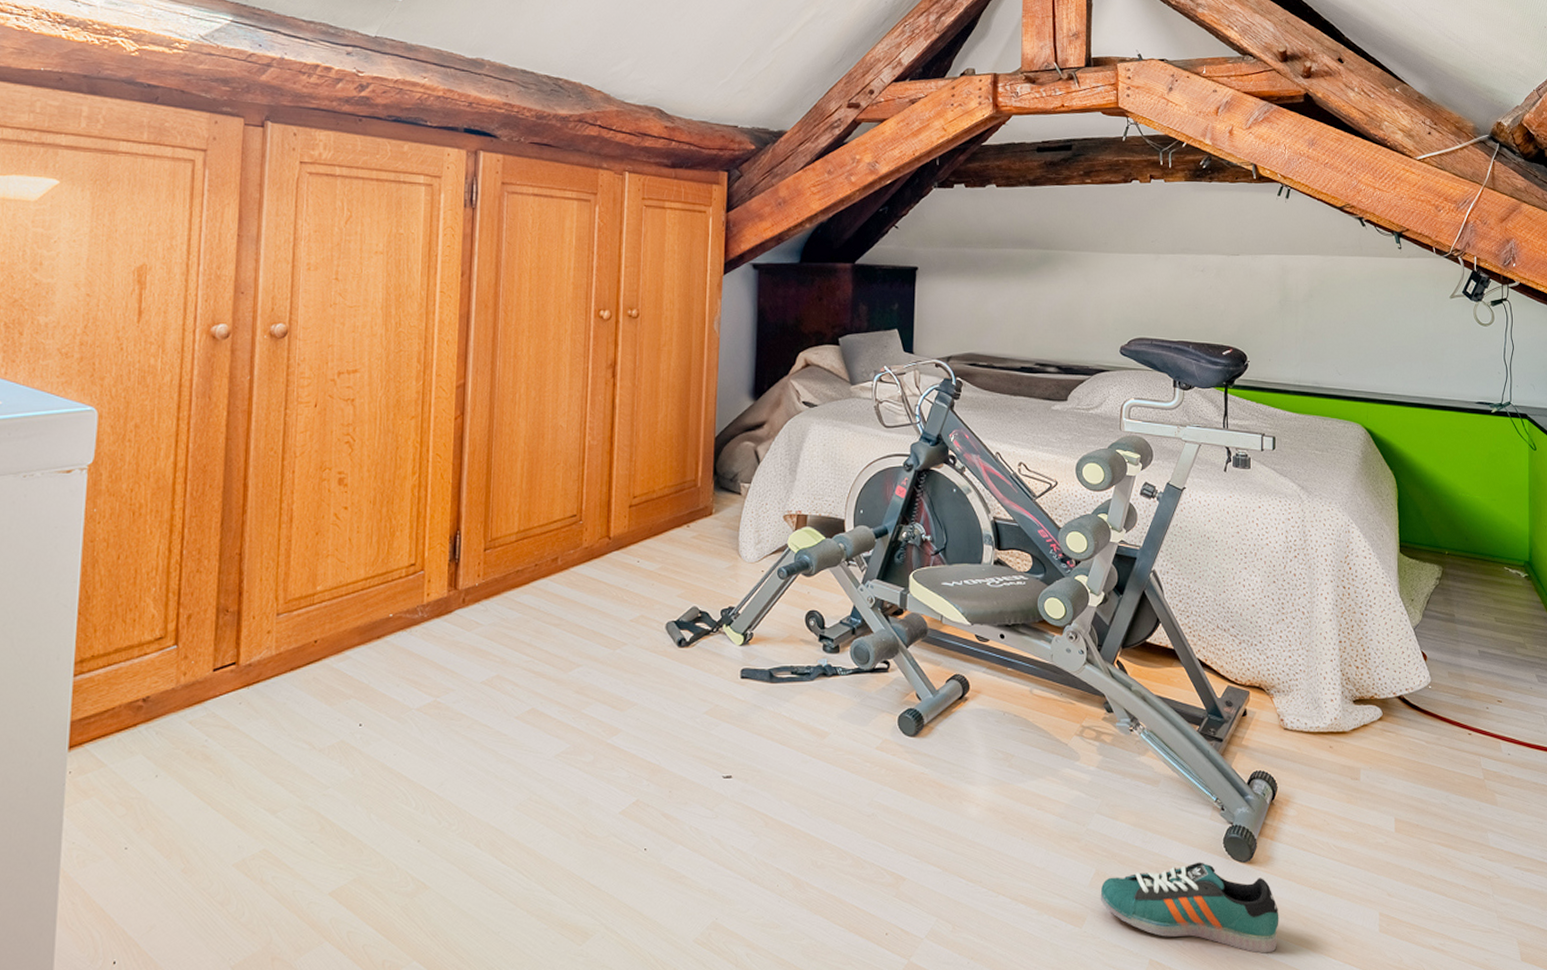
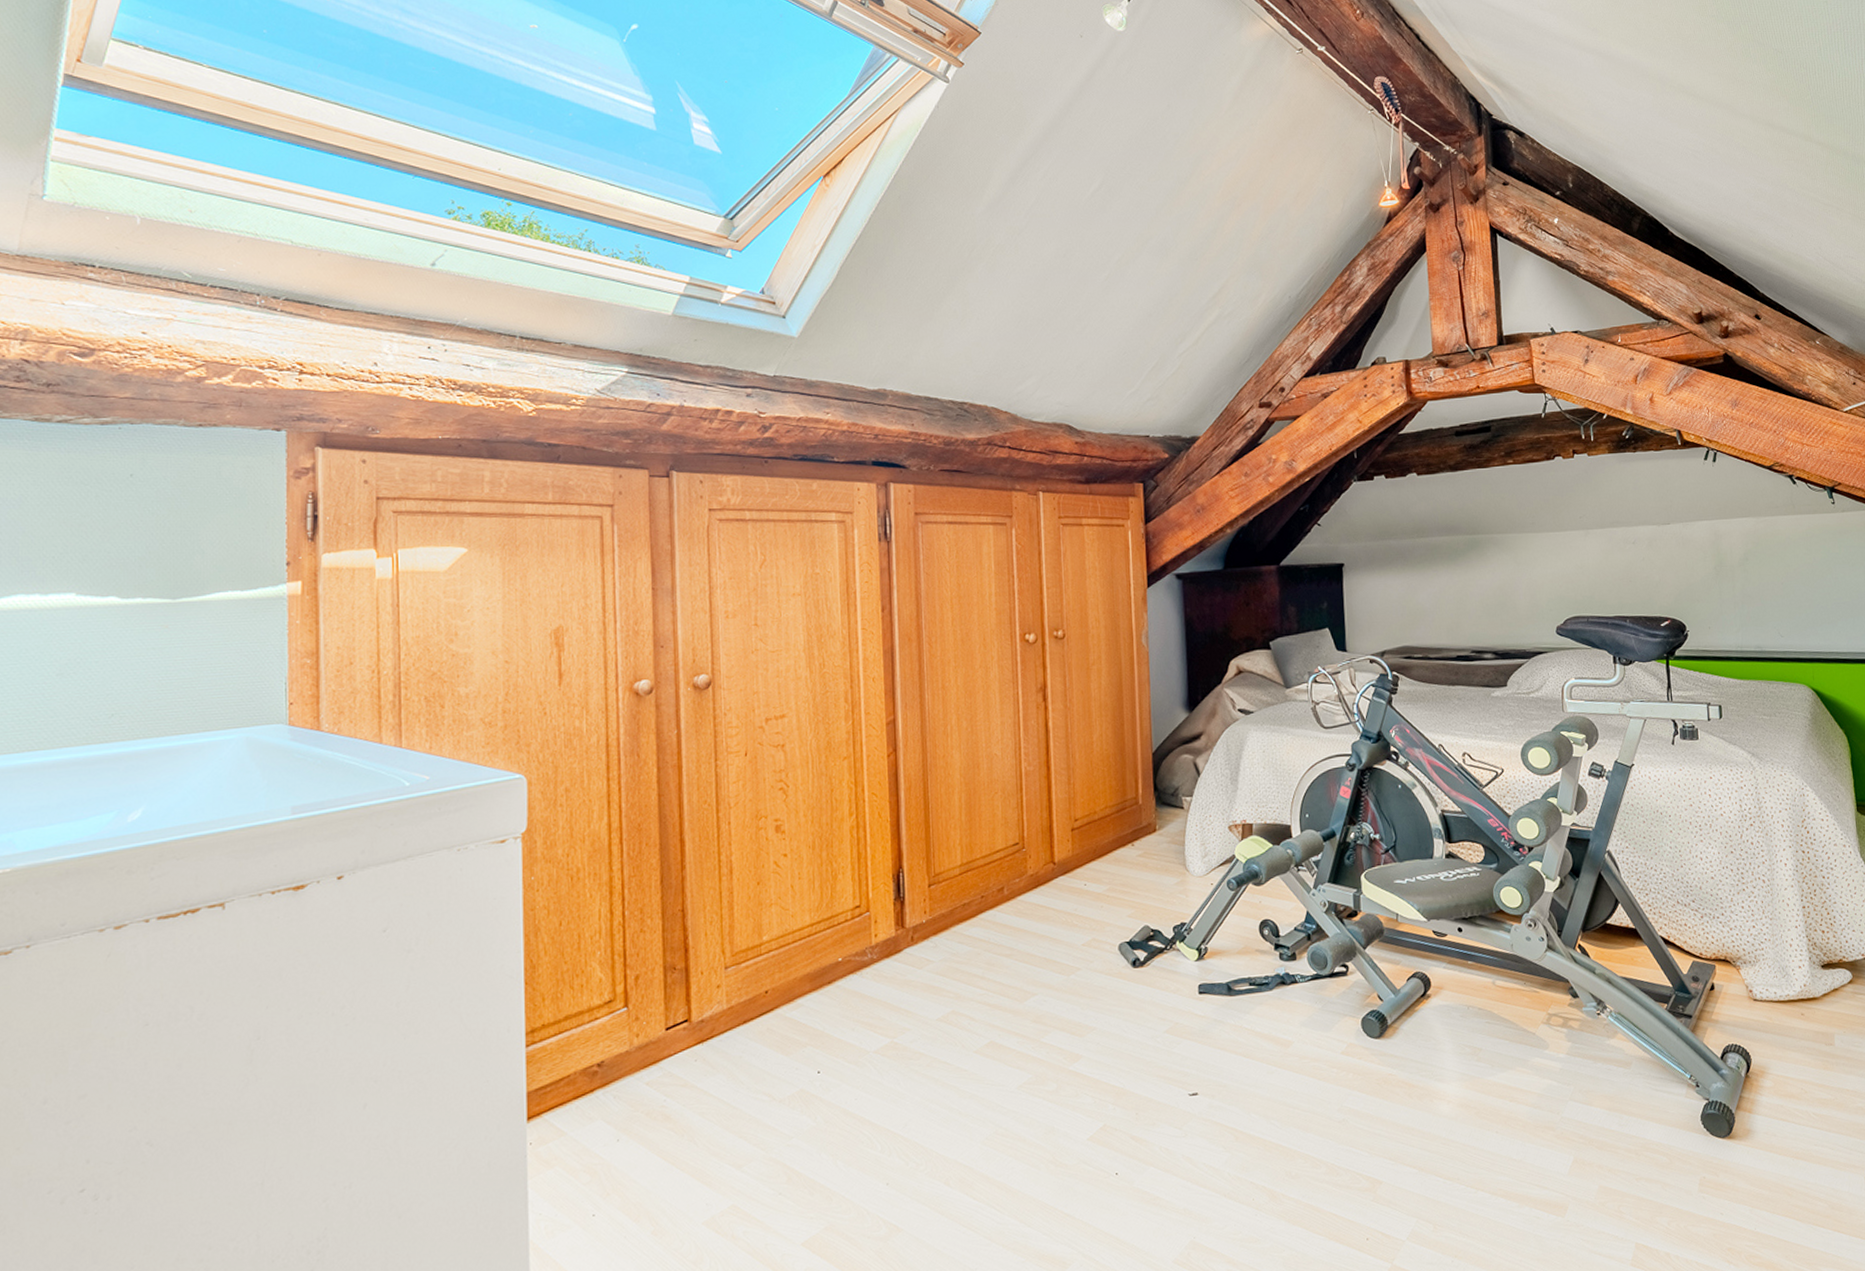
sneaker: present [1100,862,1279,954] -> none [1580,1141,1764,1228]

